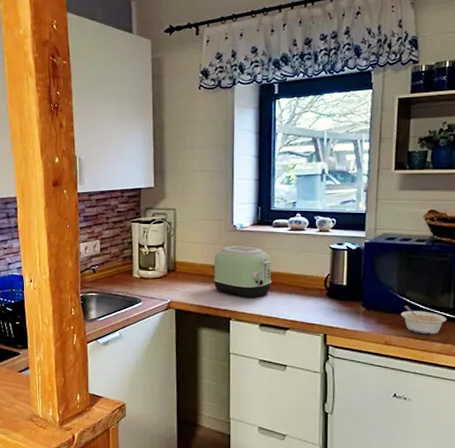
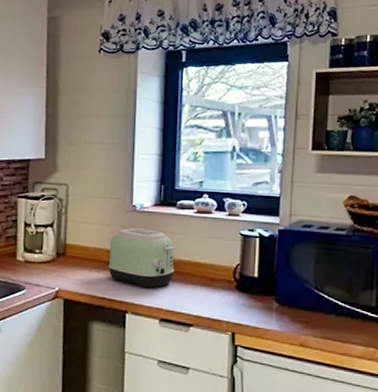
legume: present [400,306,447,335] -> none [318,302,369,337]

